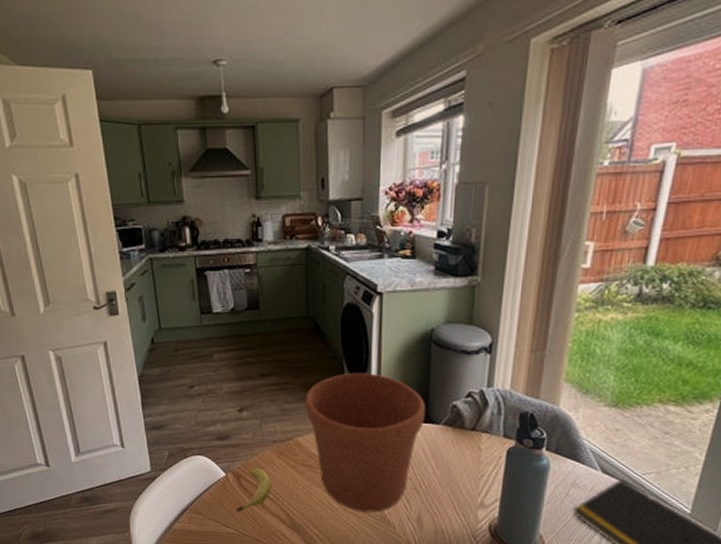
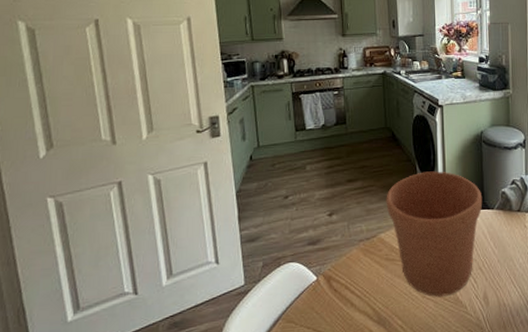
fruit: present [236,468,271,512] -> none [327,267,358,315]

